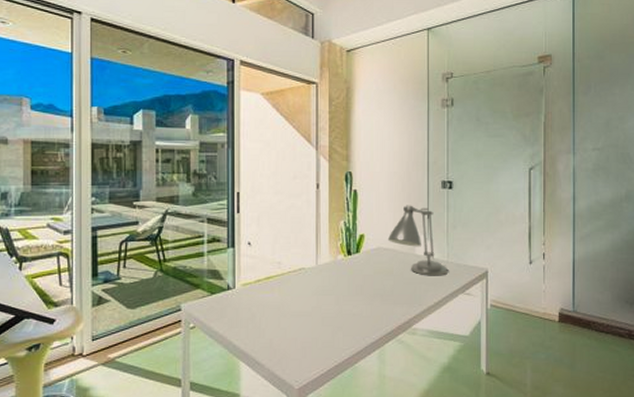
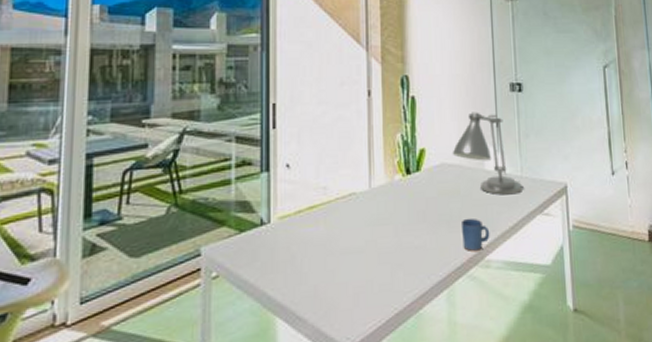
mug: none [393,293,417,321] -> present [462,218,490,252]

